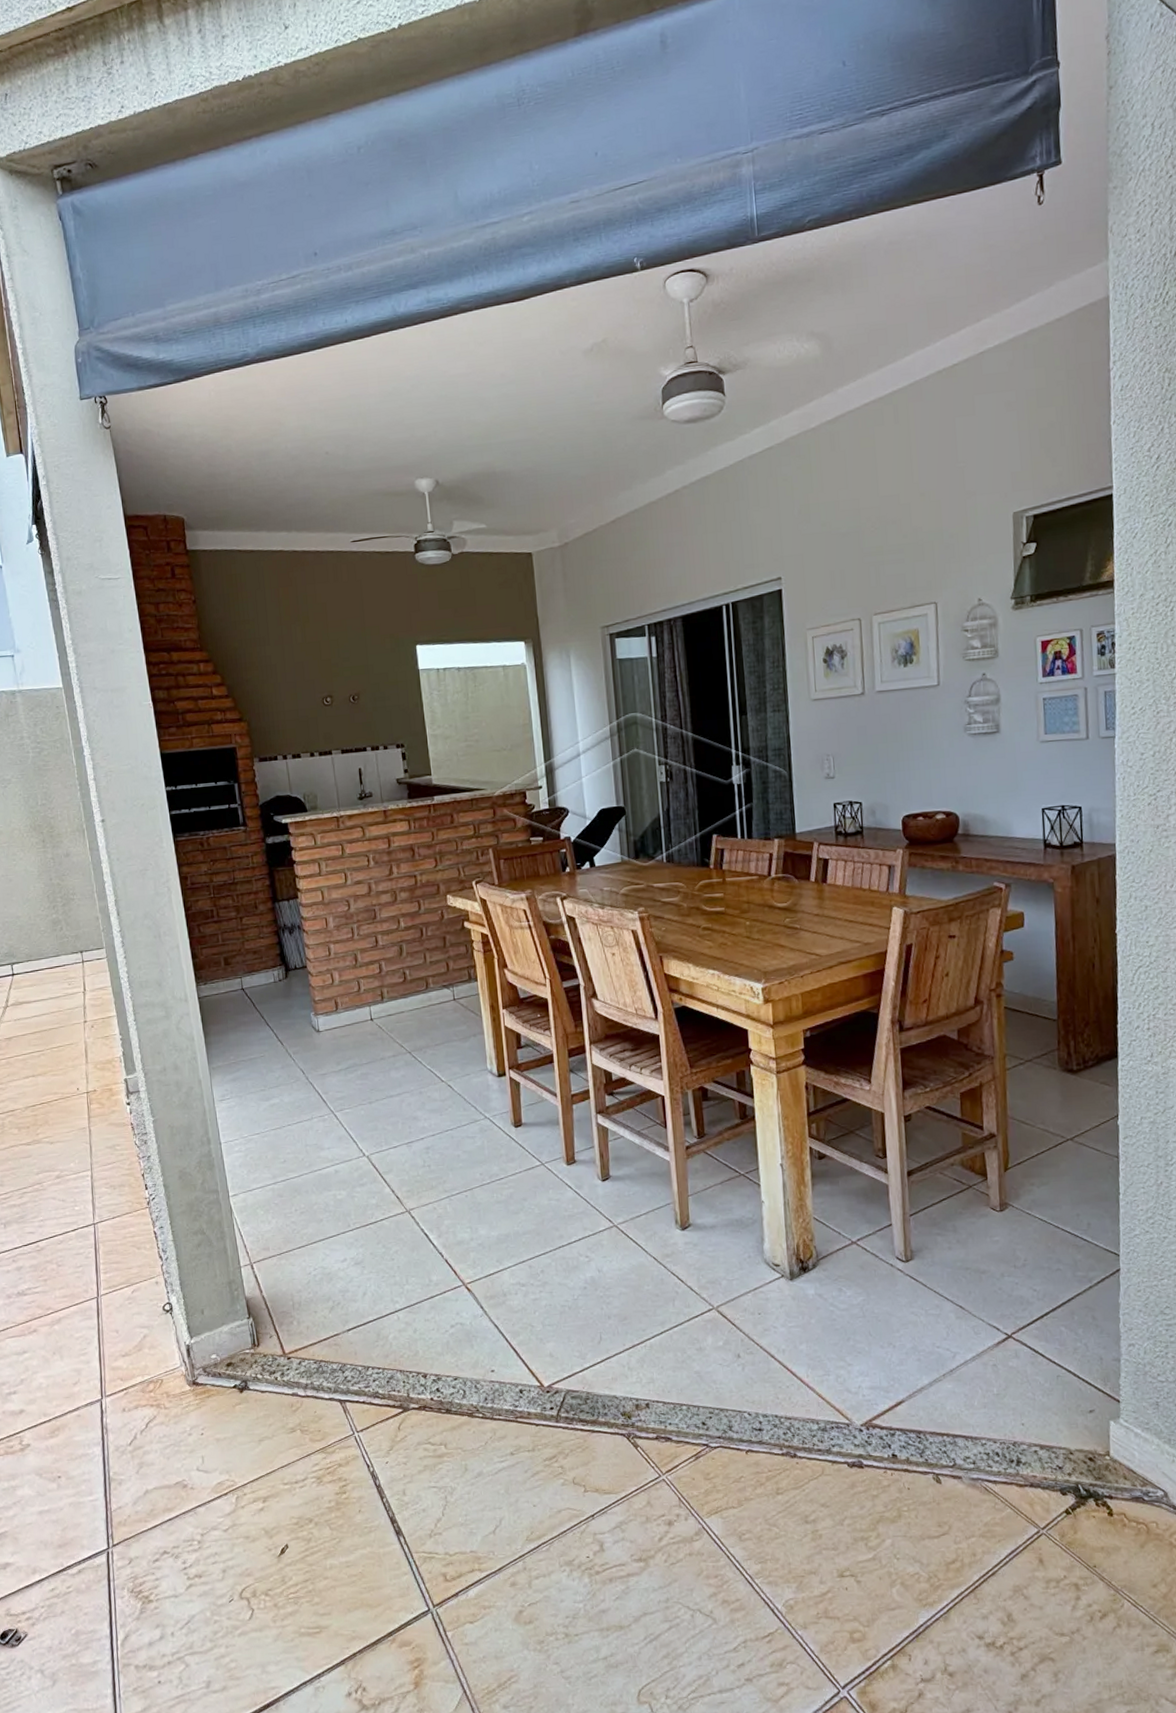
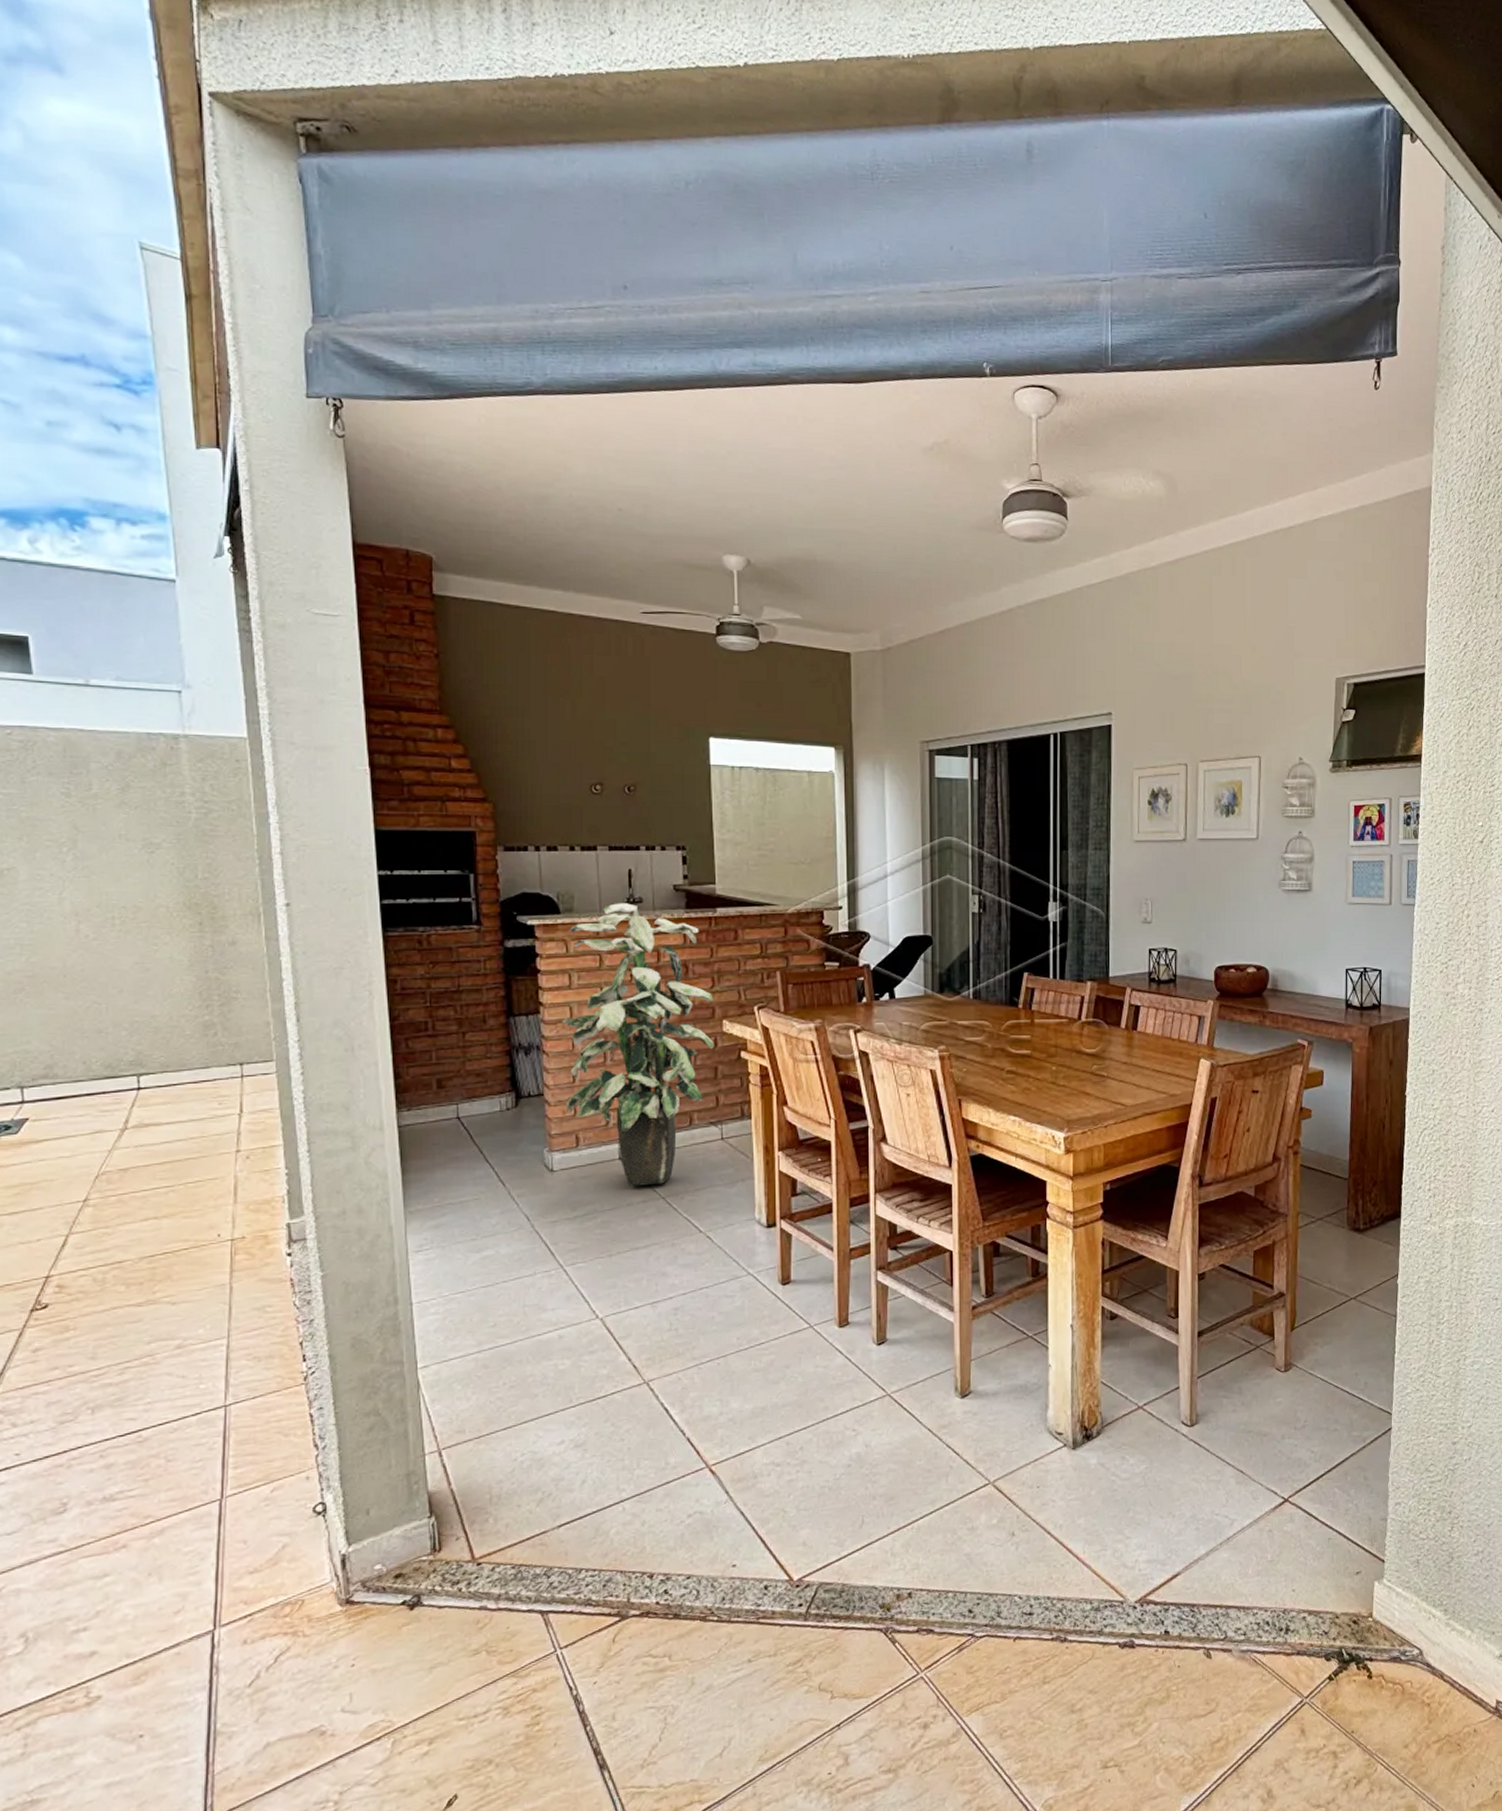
indoor plant: none [315,798,441,1043] -> present [562,903,714,1187]

